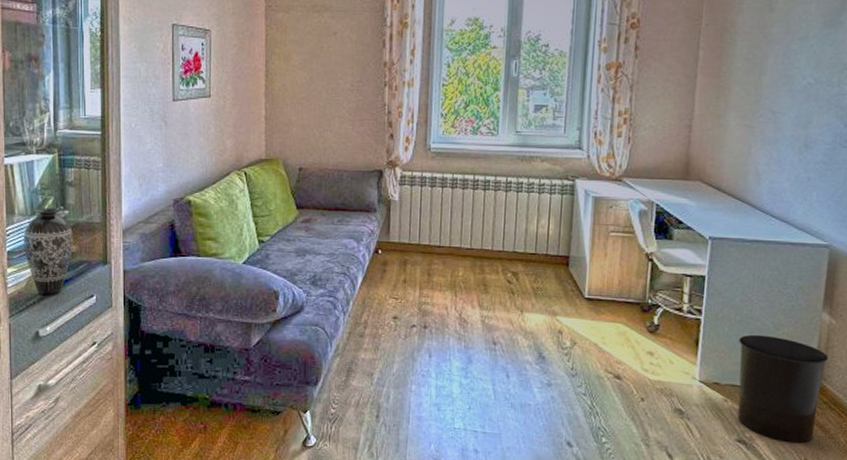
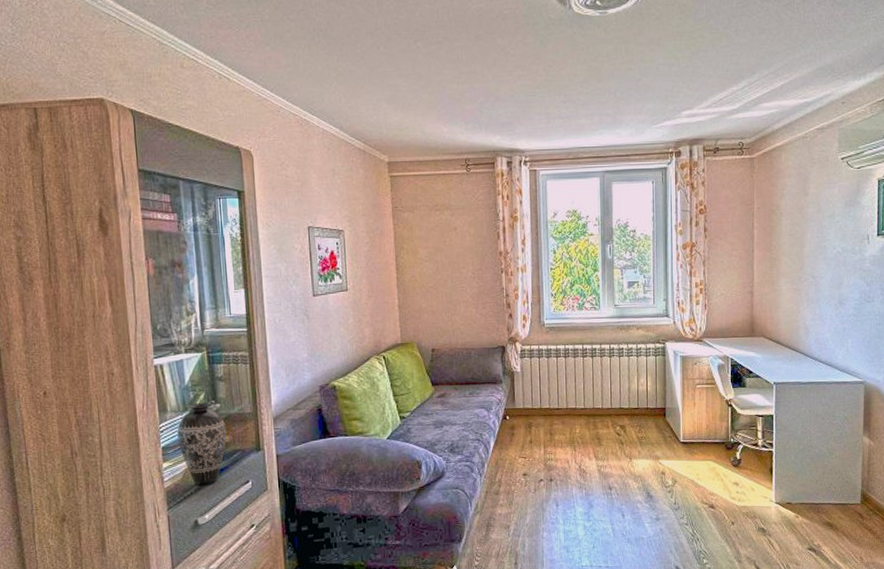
waste bin: present [737,334,829,443] -> none [803,459,871,546]

